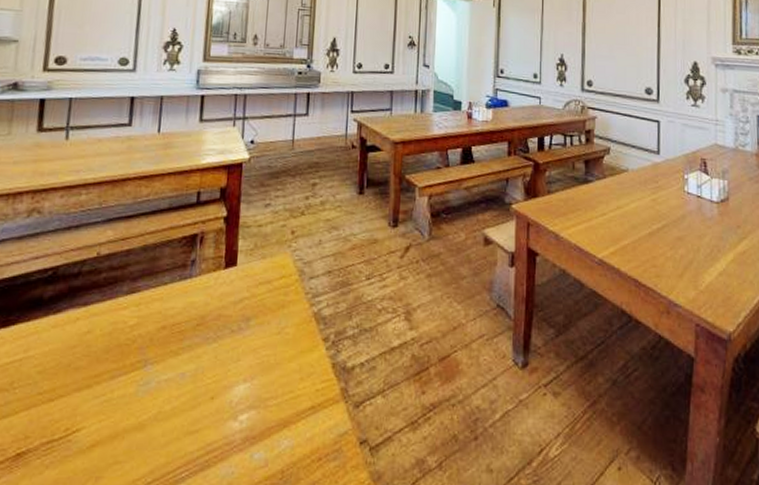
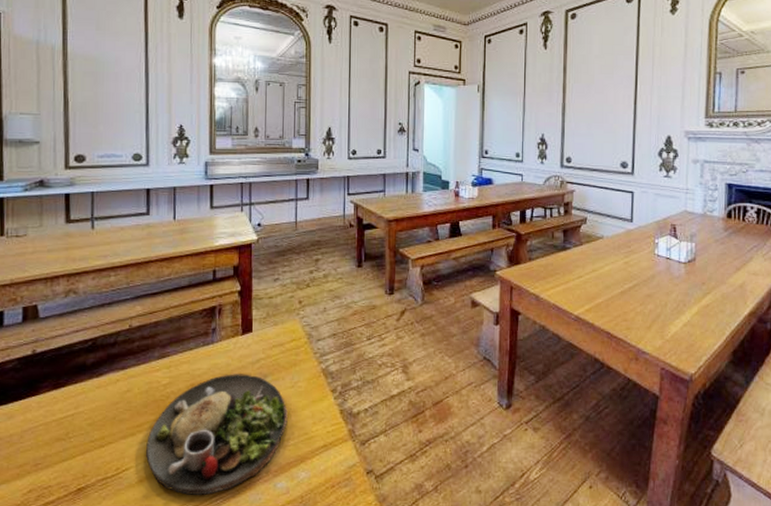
dinner plate: none [102,315,272,467] -> present [146,374,288,496]

